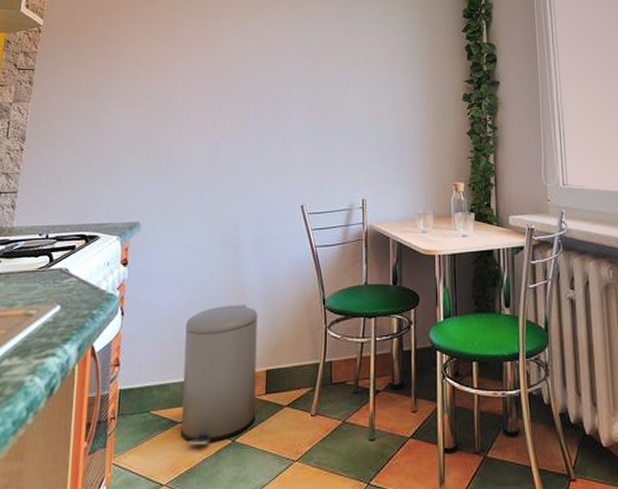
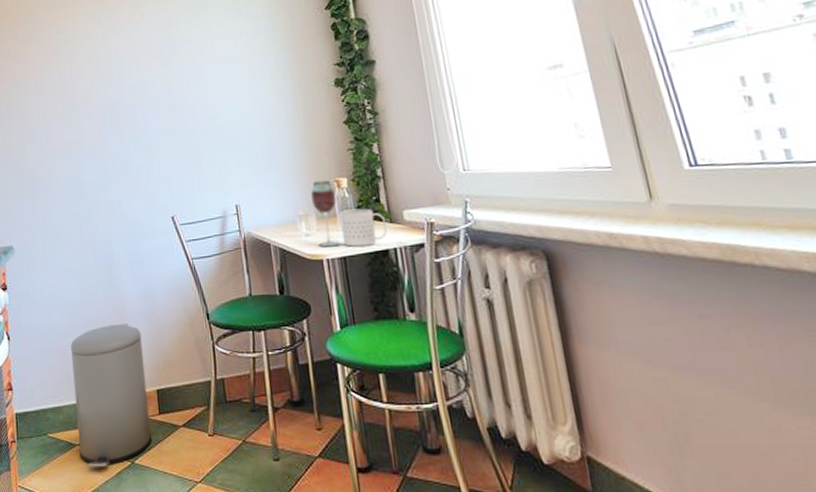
wineglass: none [430,183,453,244] -> present [310,180,340,248]
mug: none [454,211,494,245] -> present [340,208,388,247]

